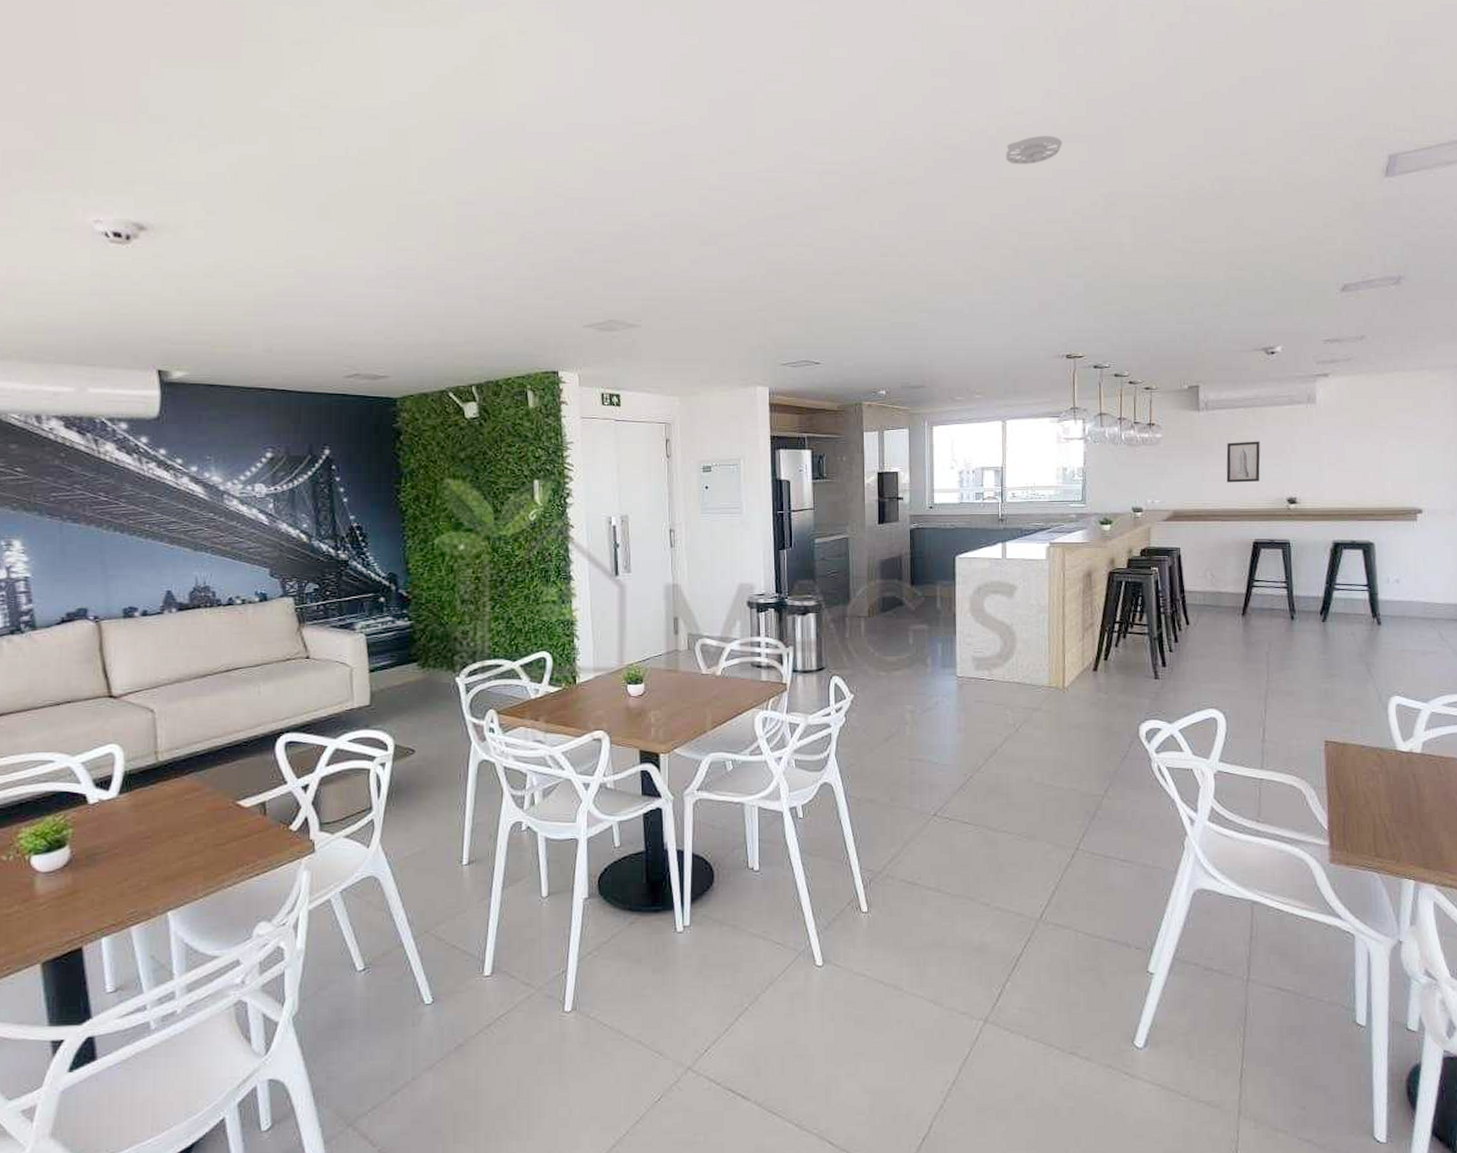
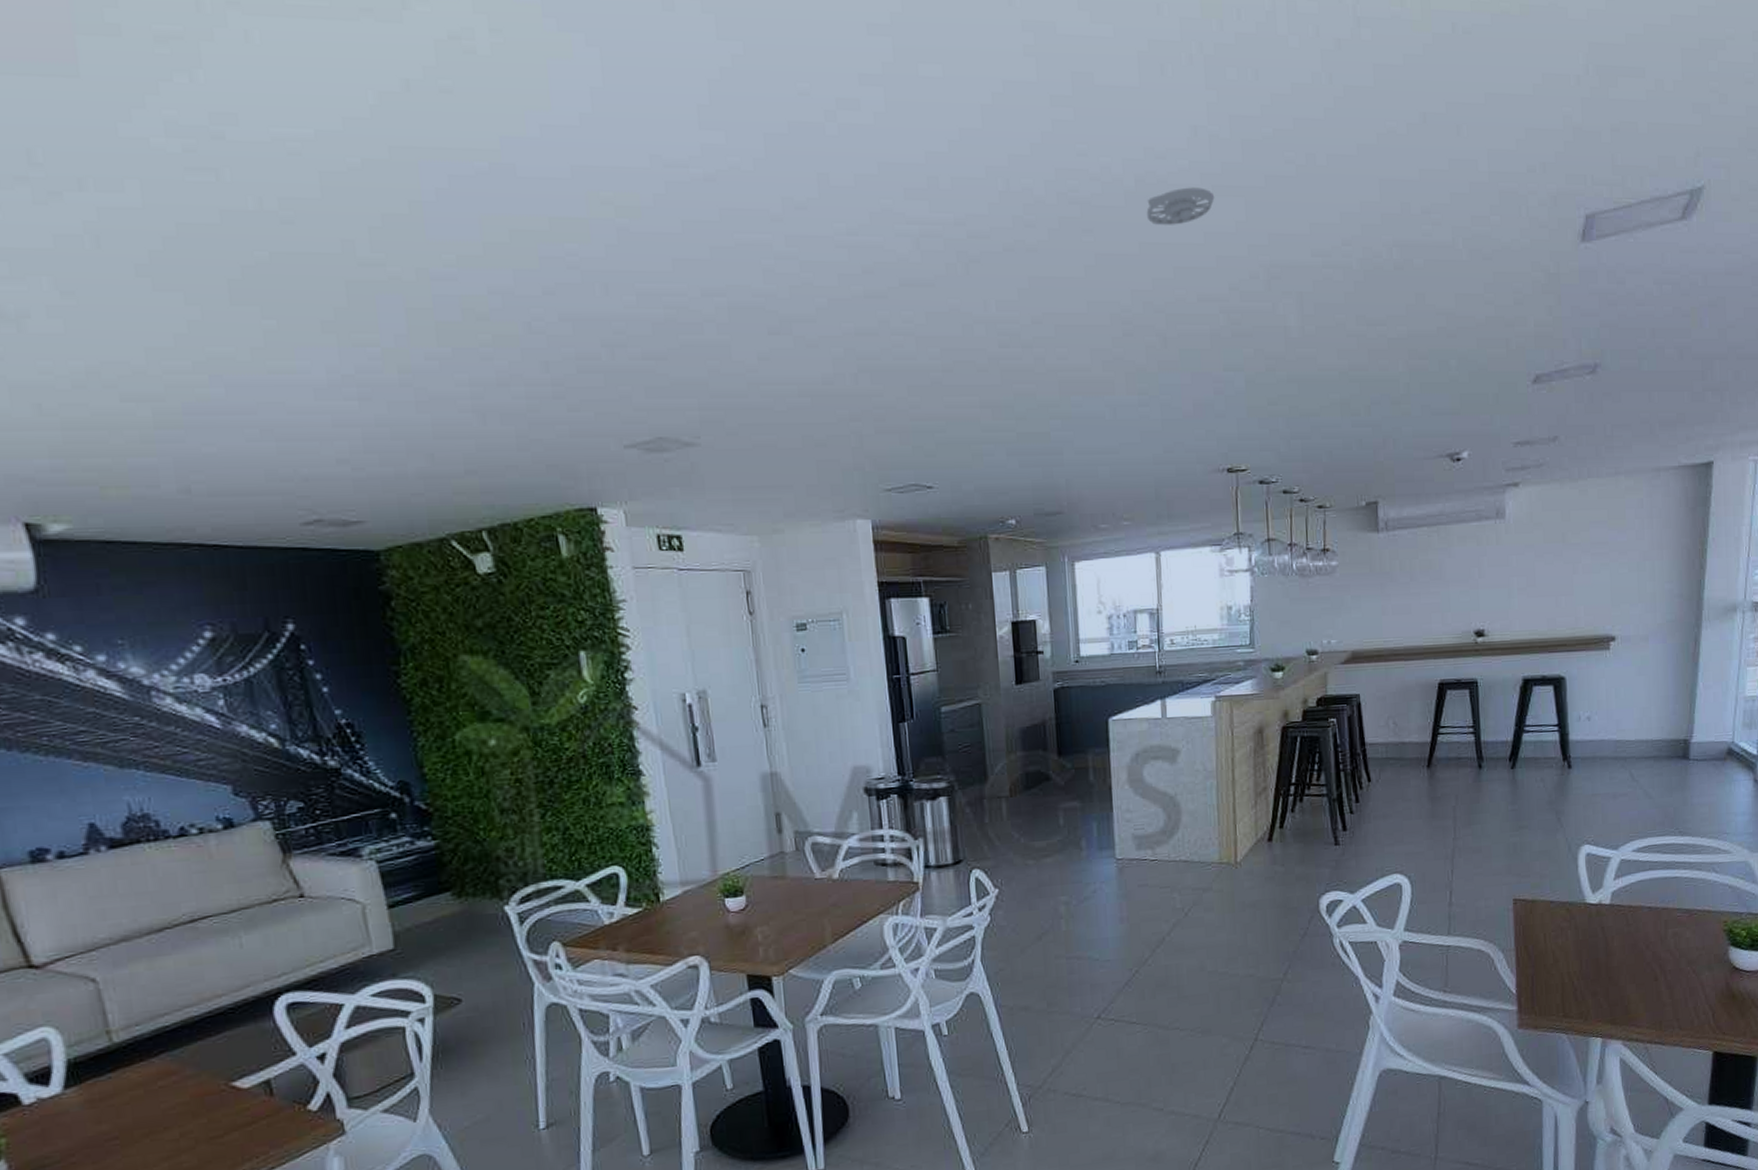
wall art: present [1226,441,1261,483] -> none [1409,565,1446,616]

